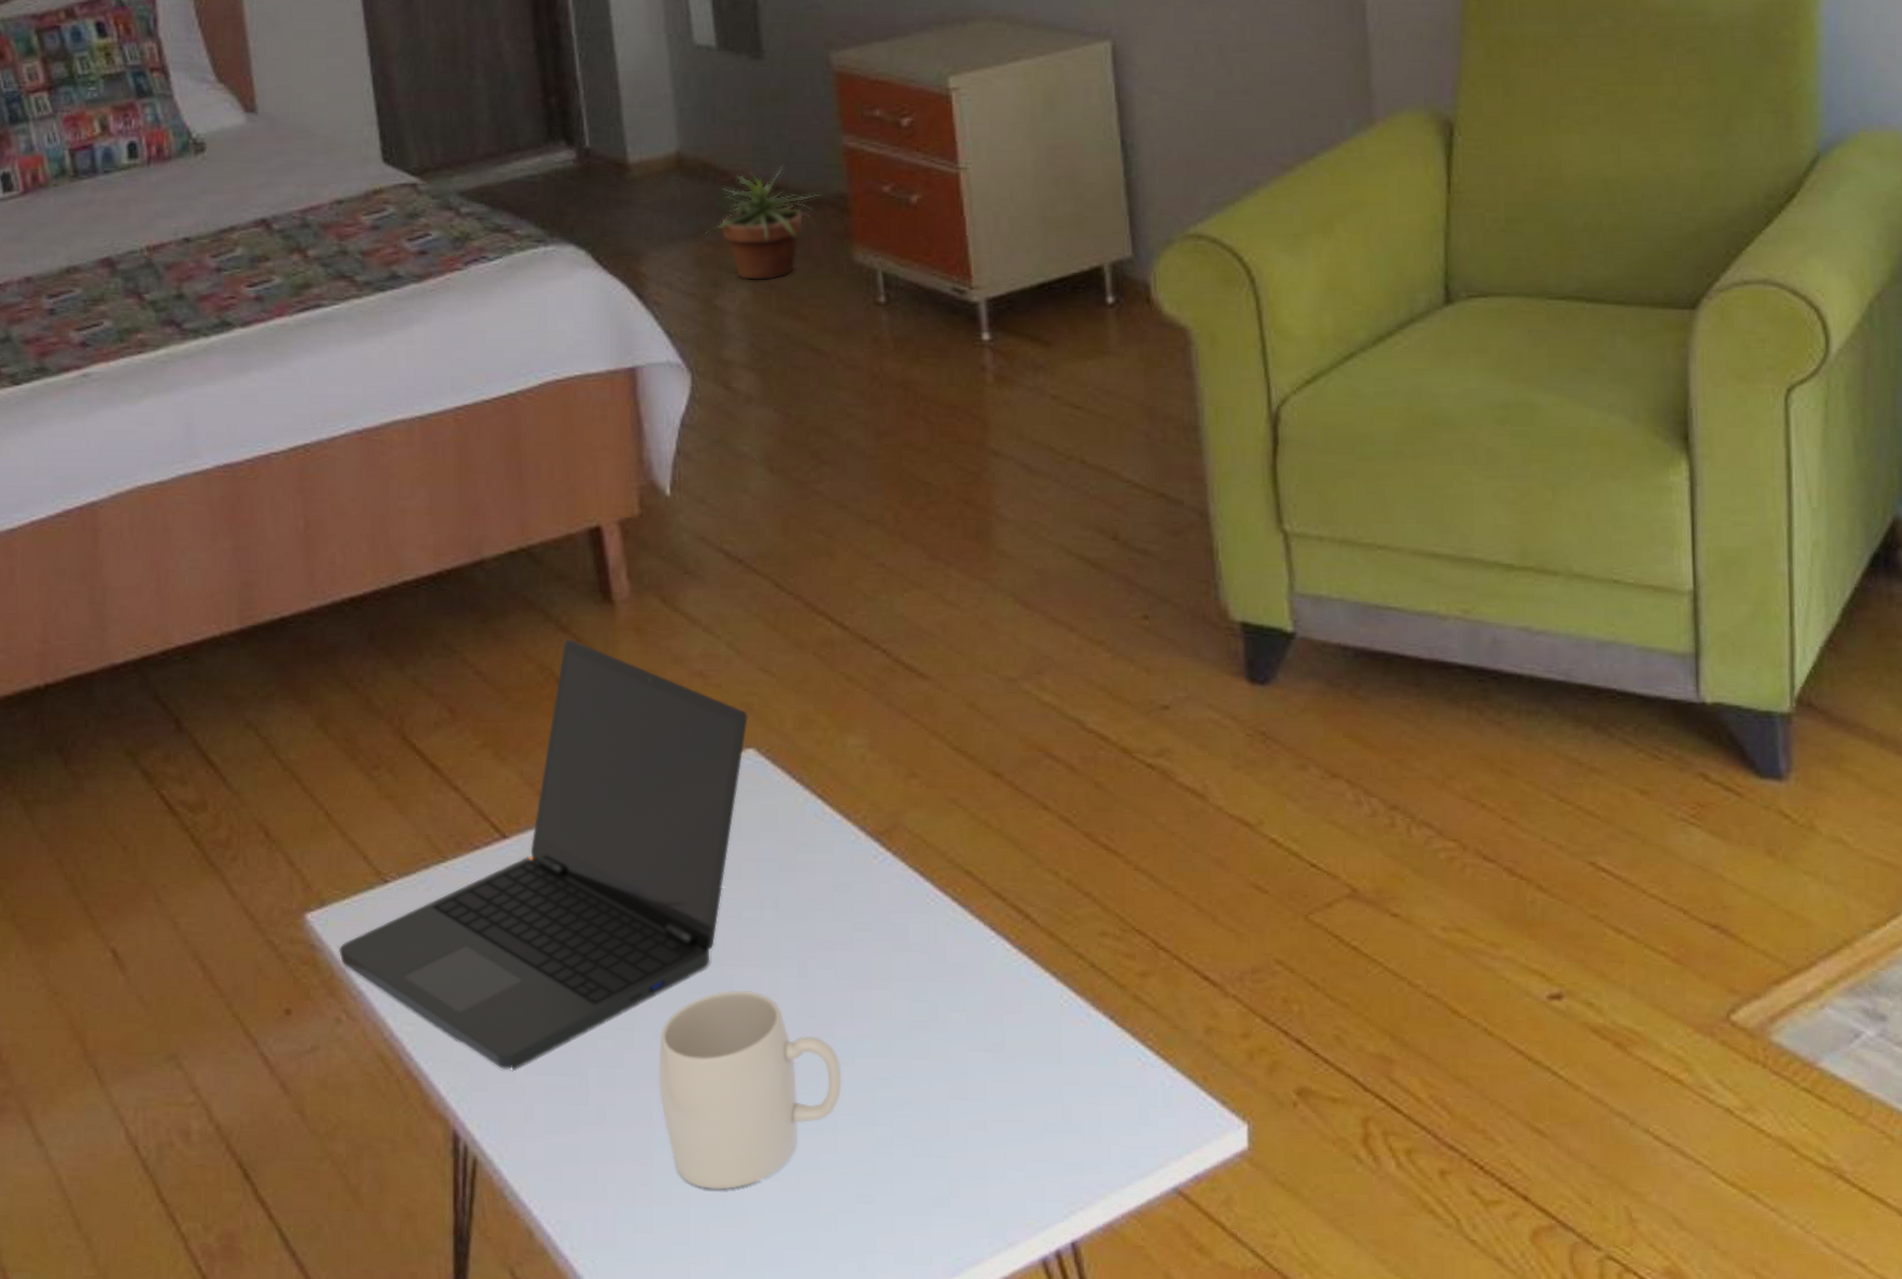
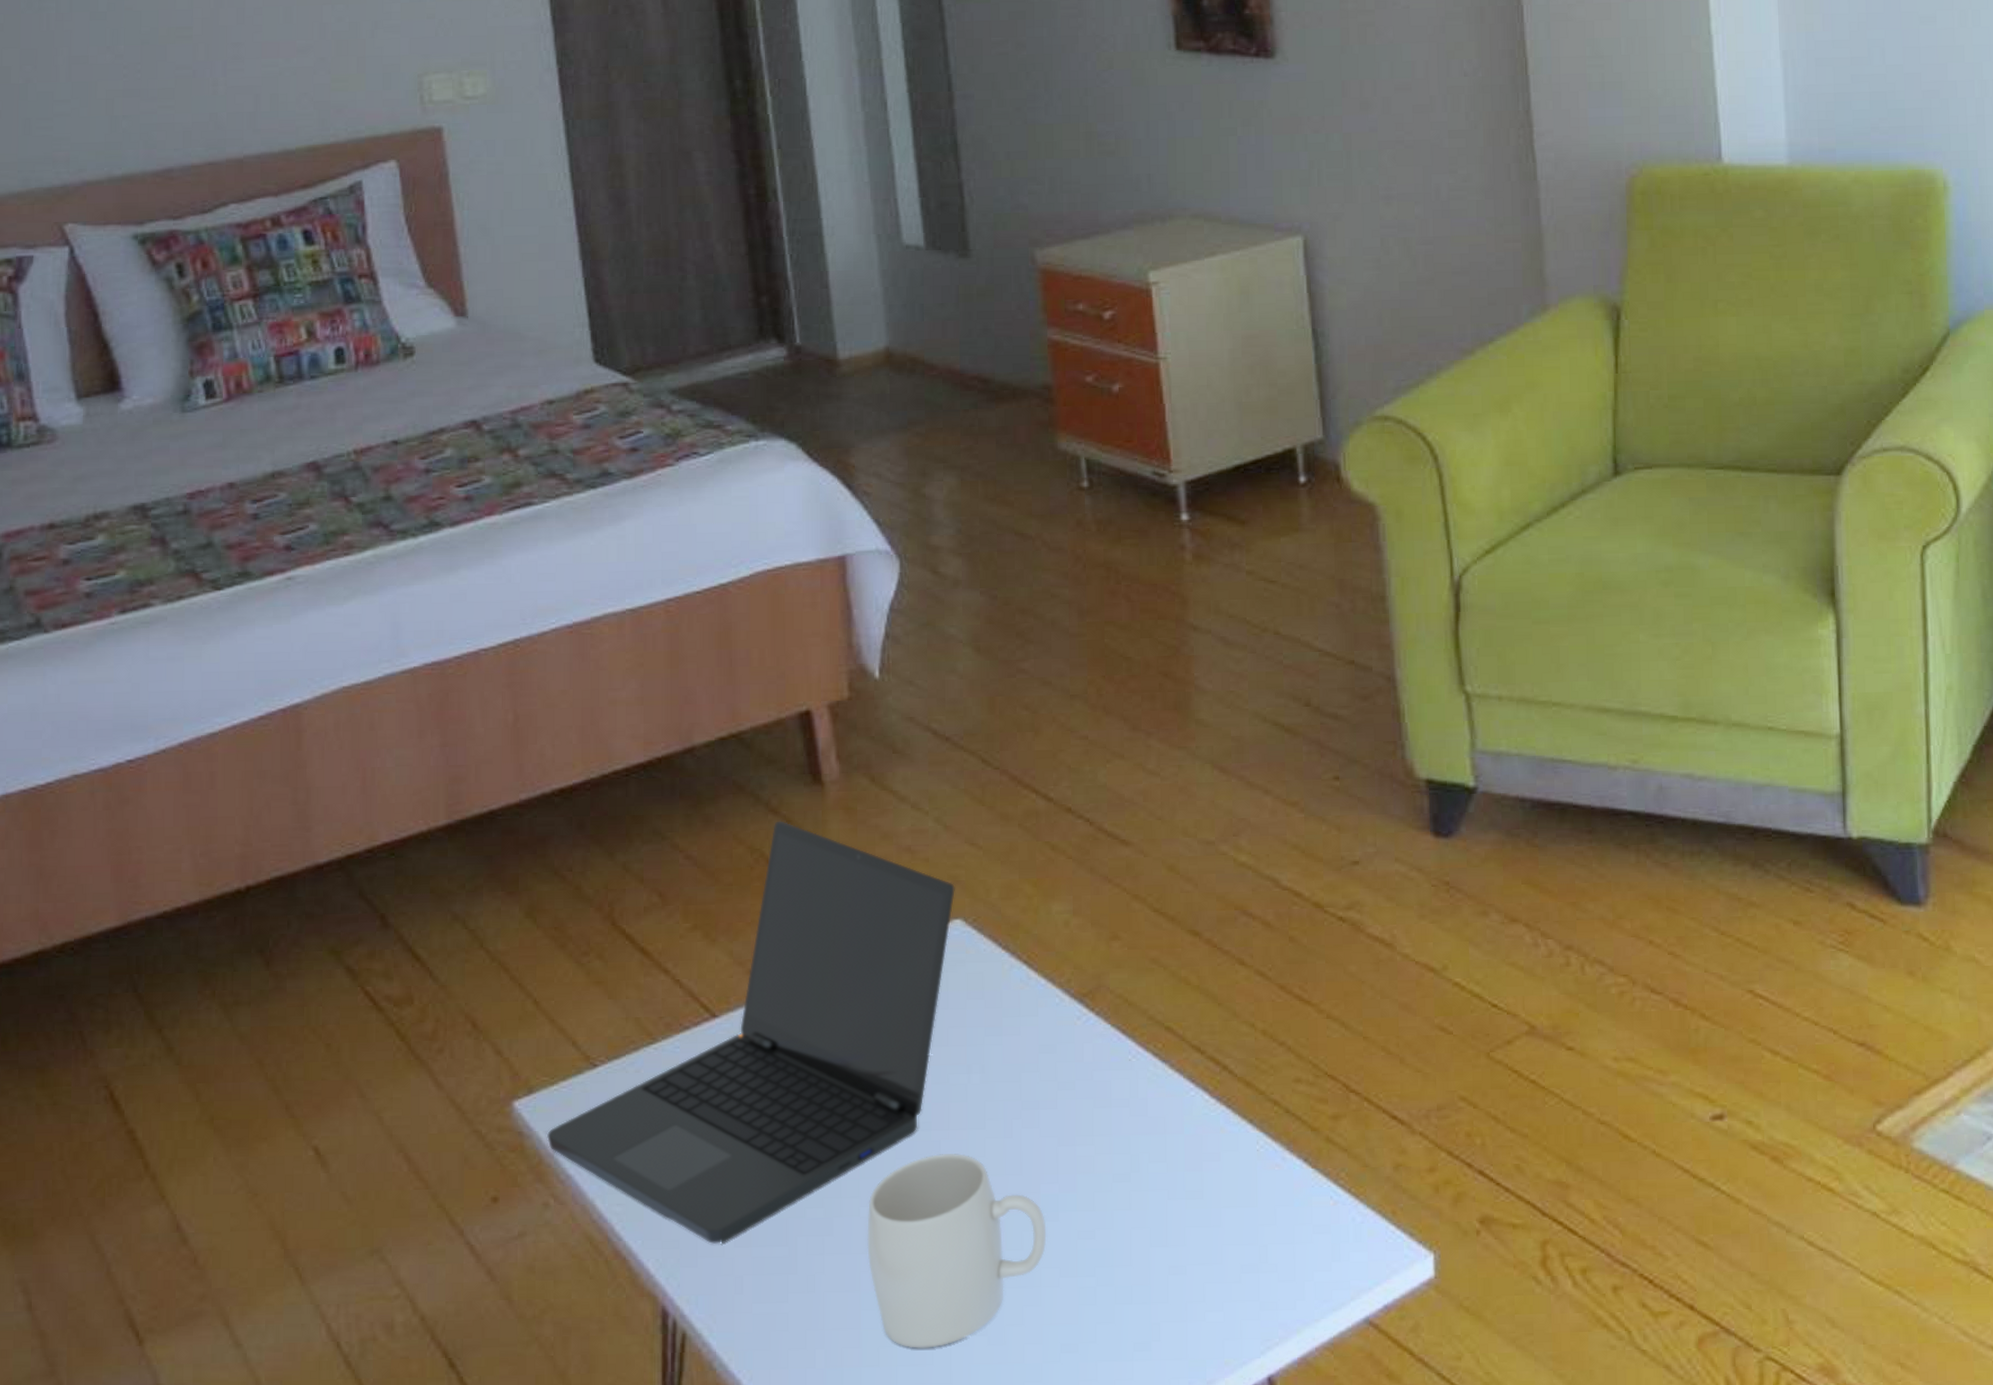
potted plant: present [703,164,823,281] -> none [912,357,1028,470]

